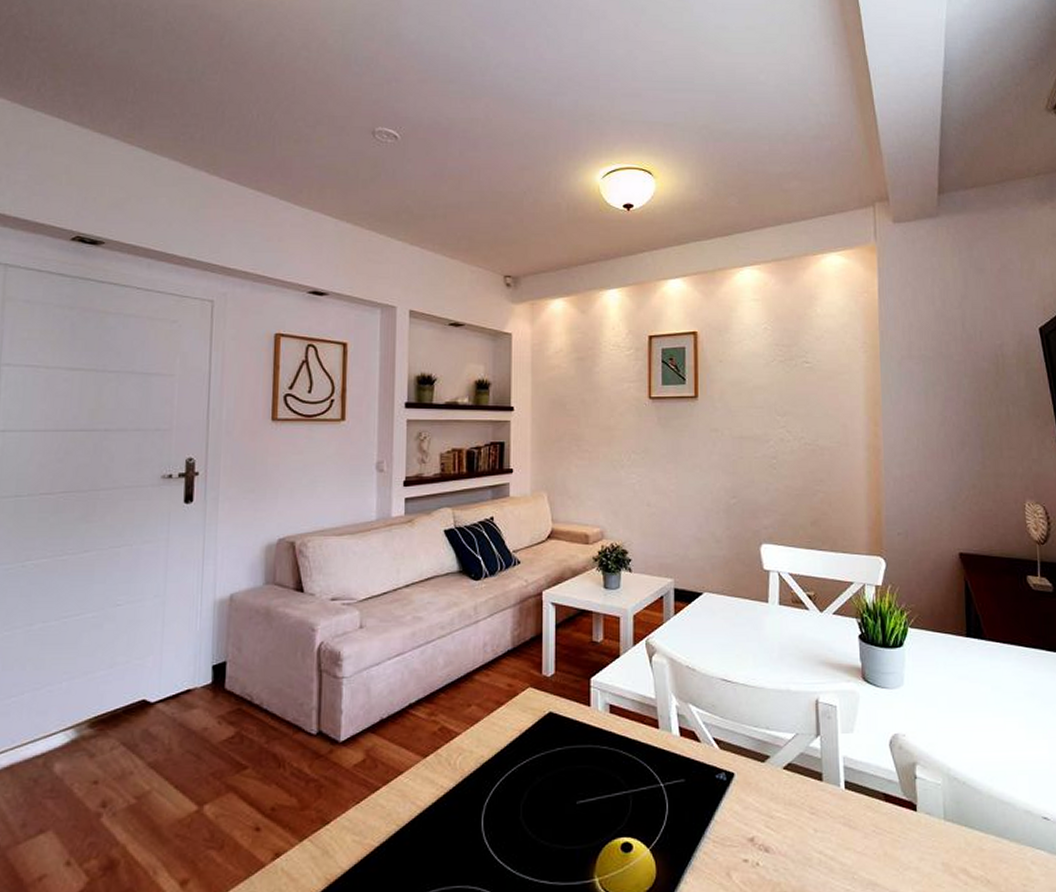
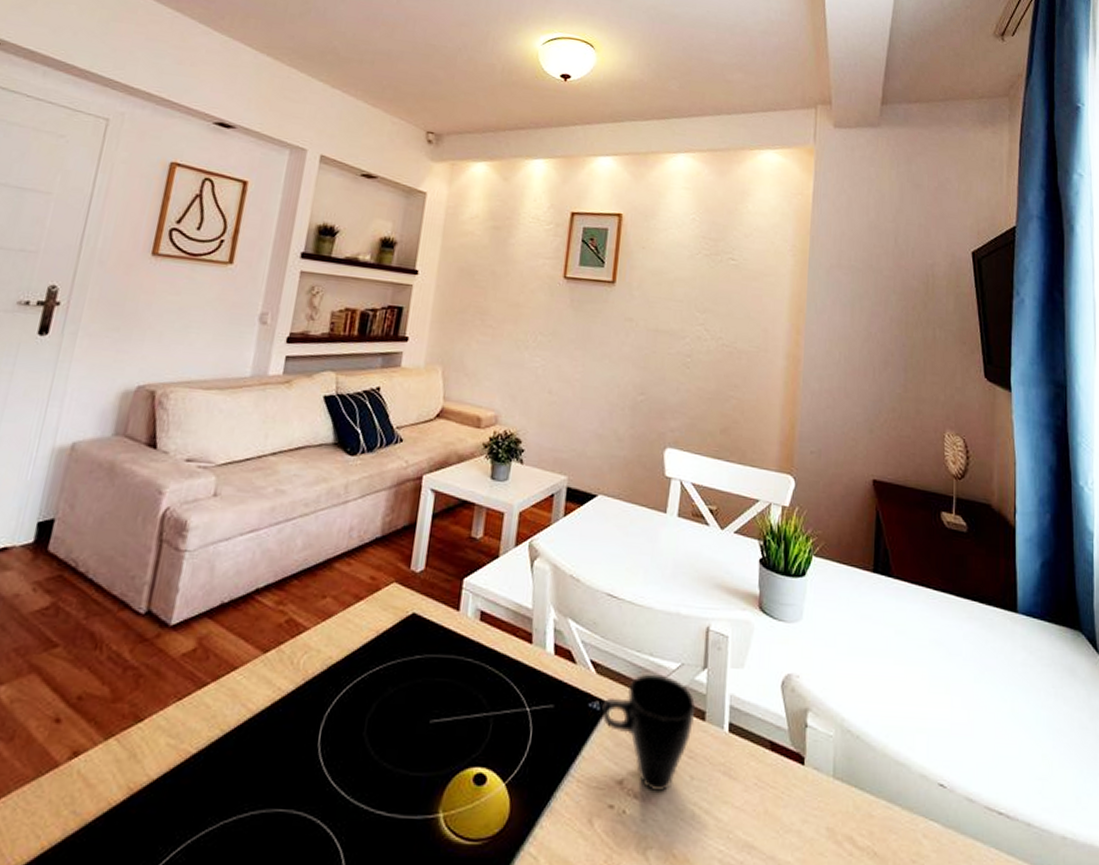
cup: none [728,744,813,846] -> present [602,674,696,793]

